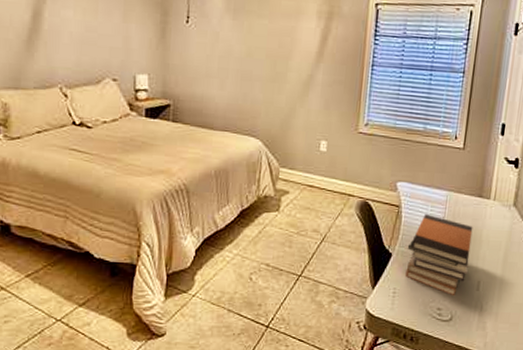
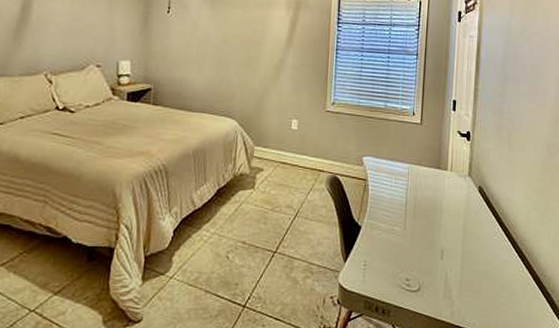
book stack: present [405,214,473,296] -> none [374,187,434,266]

